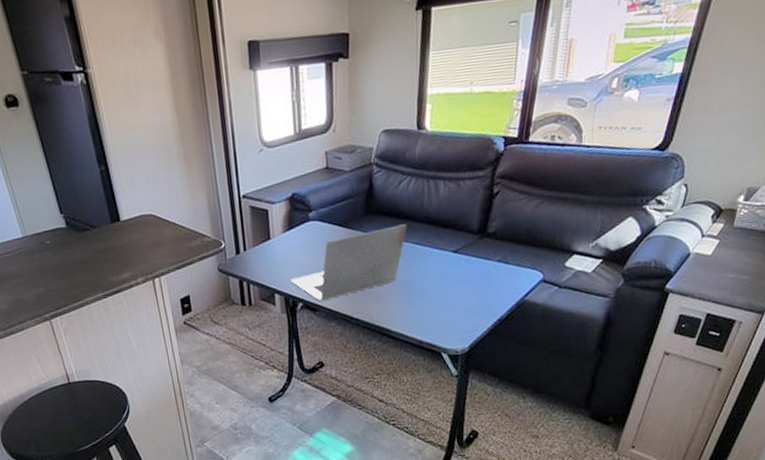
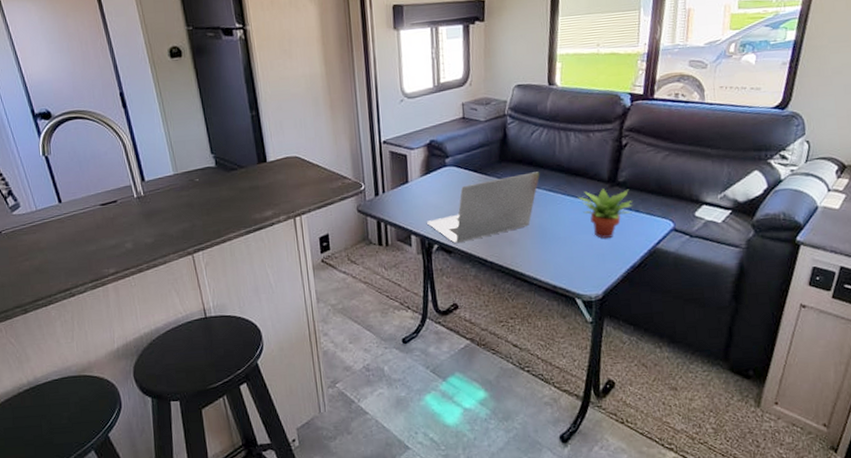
succulent plant: none [445,239,503,292] -> present [576,187,634,238]

